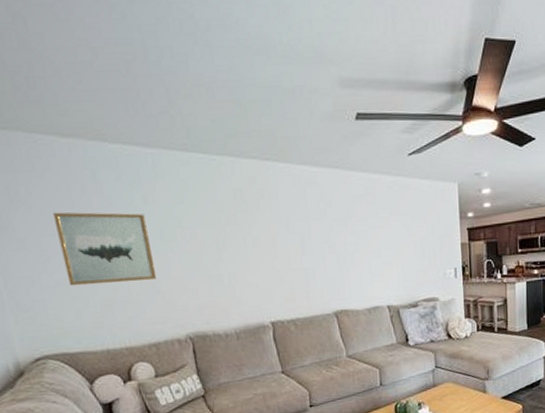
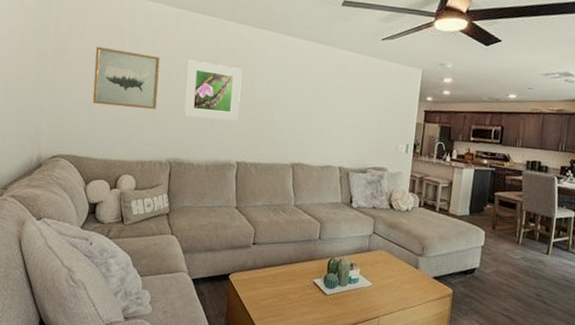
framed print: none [181,211,262,282] -> present [183,59,243,121]

